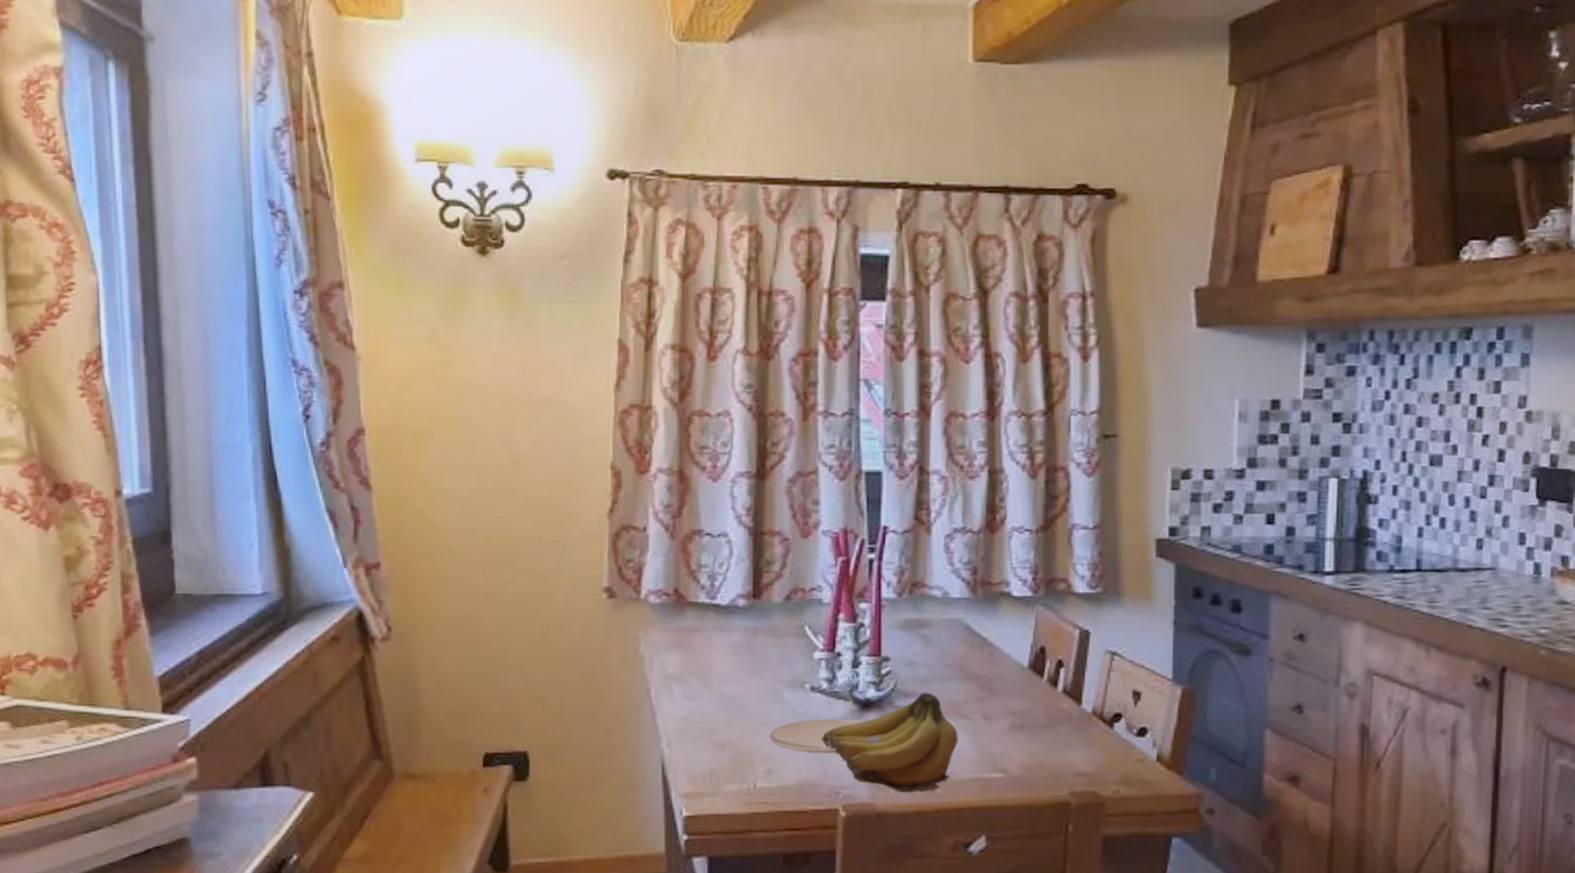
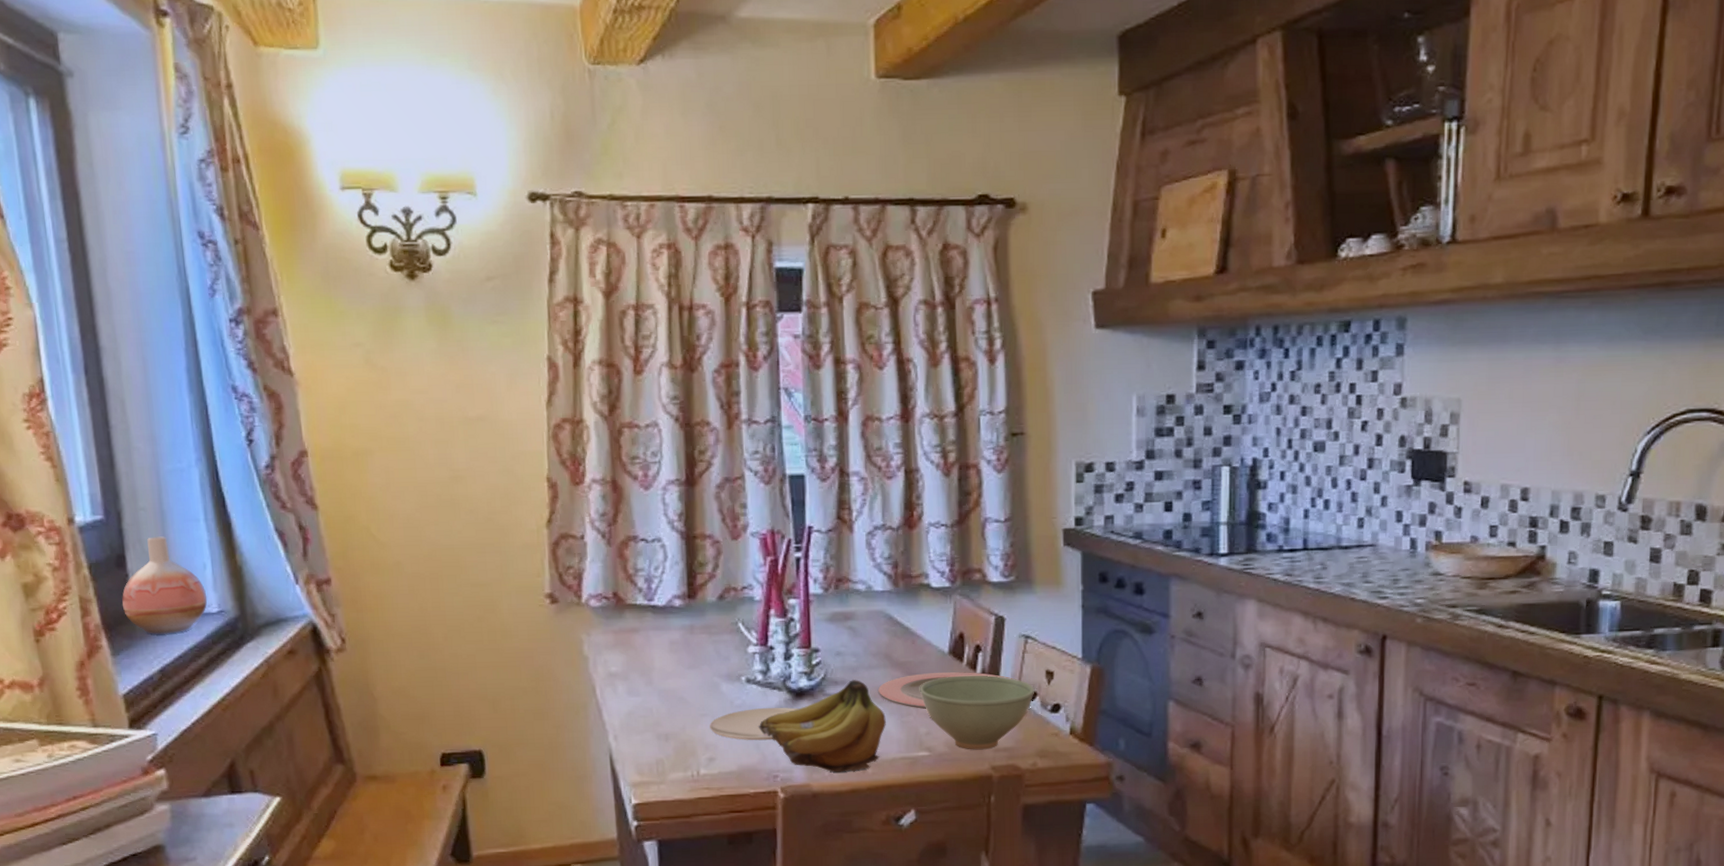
vase: none [164,512,252,615] -> present [121,536,208,635]
plate: none [950,687,1119,727] -> present [877,671,1034,709]
bowl: none [995,692,1120,774] -> present [919,675,1035,750]

